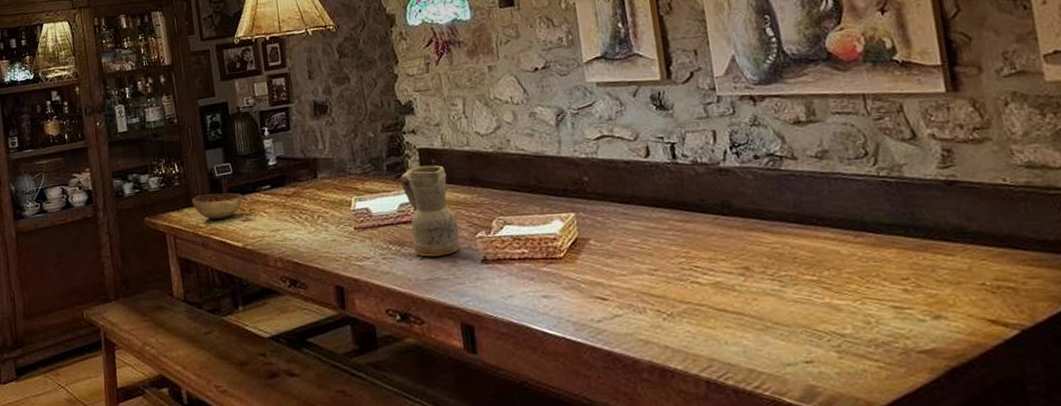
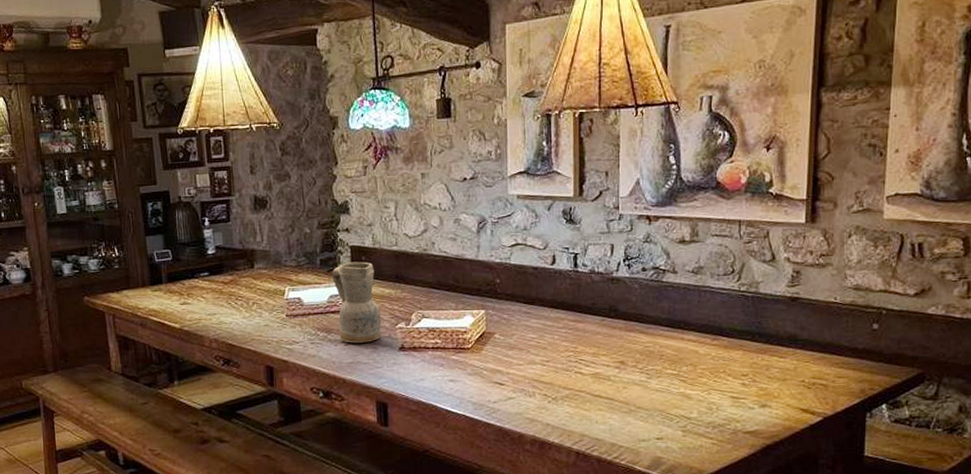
decorative bowl: present [192,192,243,219] -> none [131,277,182,301]

